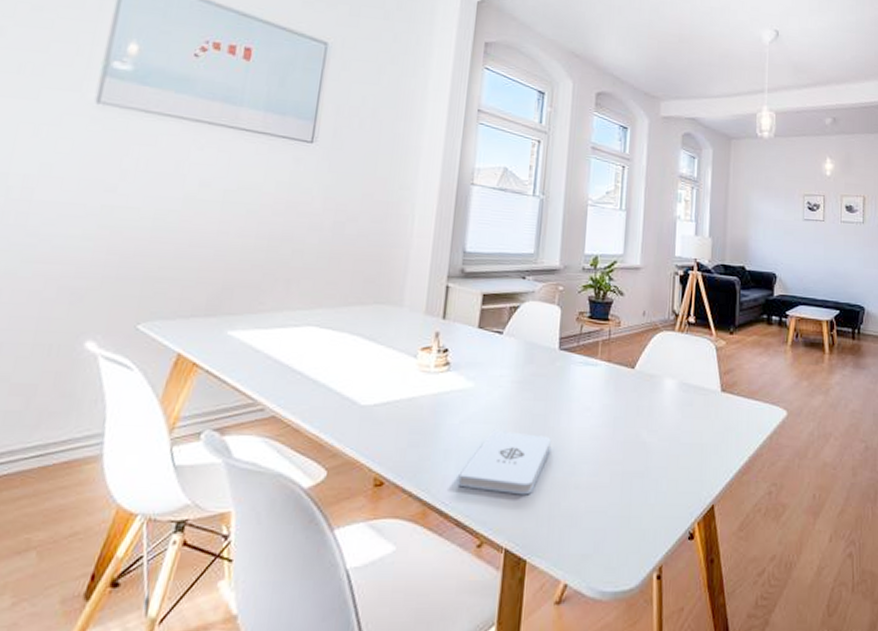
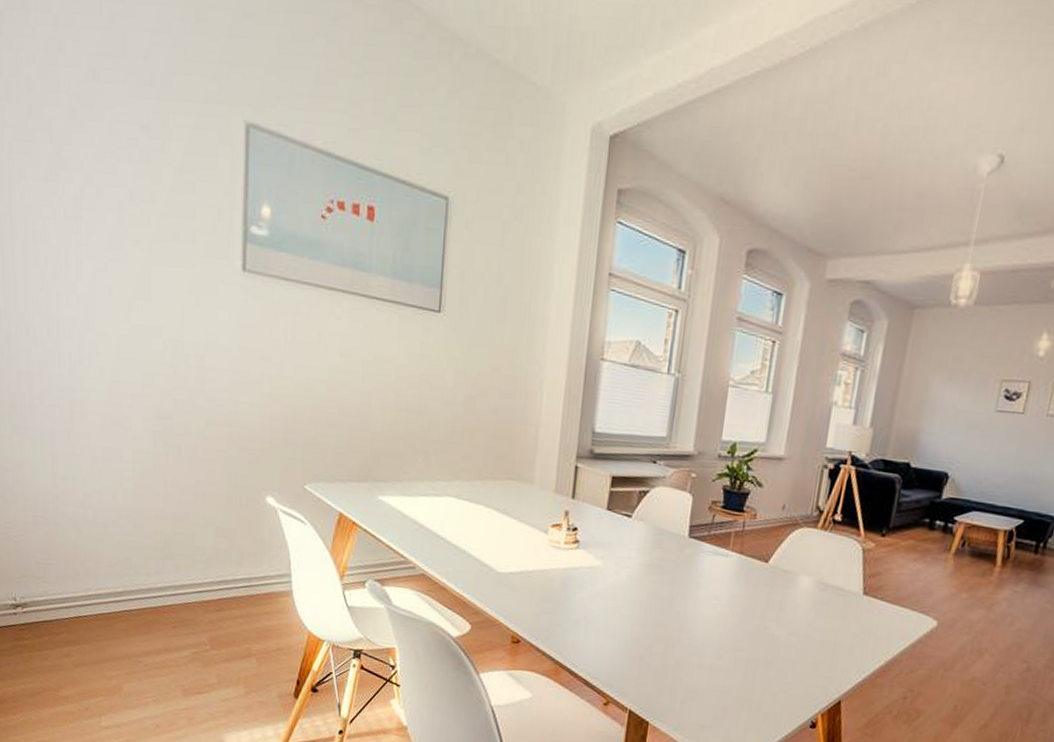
notepad: present [458,429,552,495] -> none [586,606,678,668]

